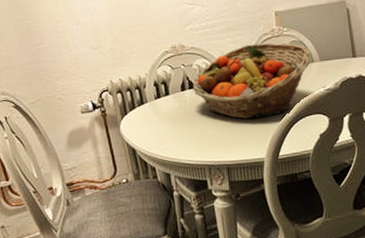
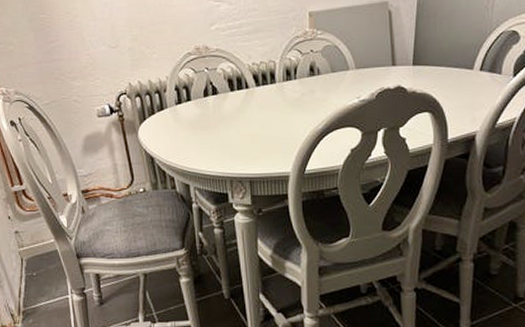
fruit basket: present [193,43,312,119] -> none [216,47,347,129]

